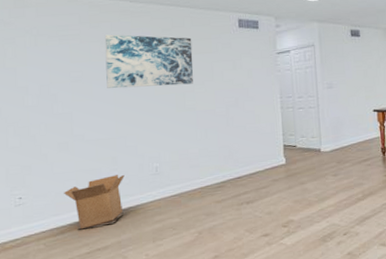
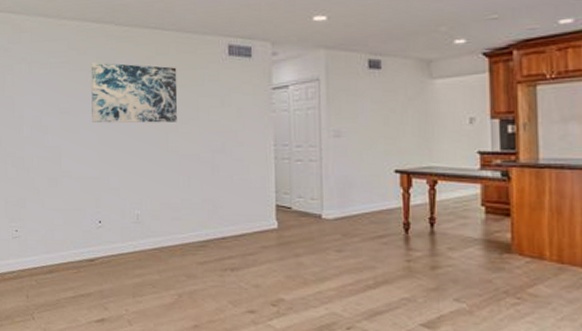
cardboard box: present [64,175,125,230] -> none [53,218,107,272]

